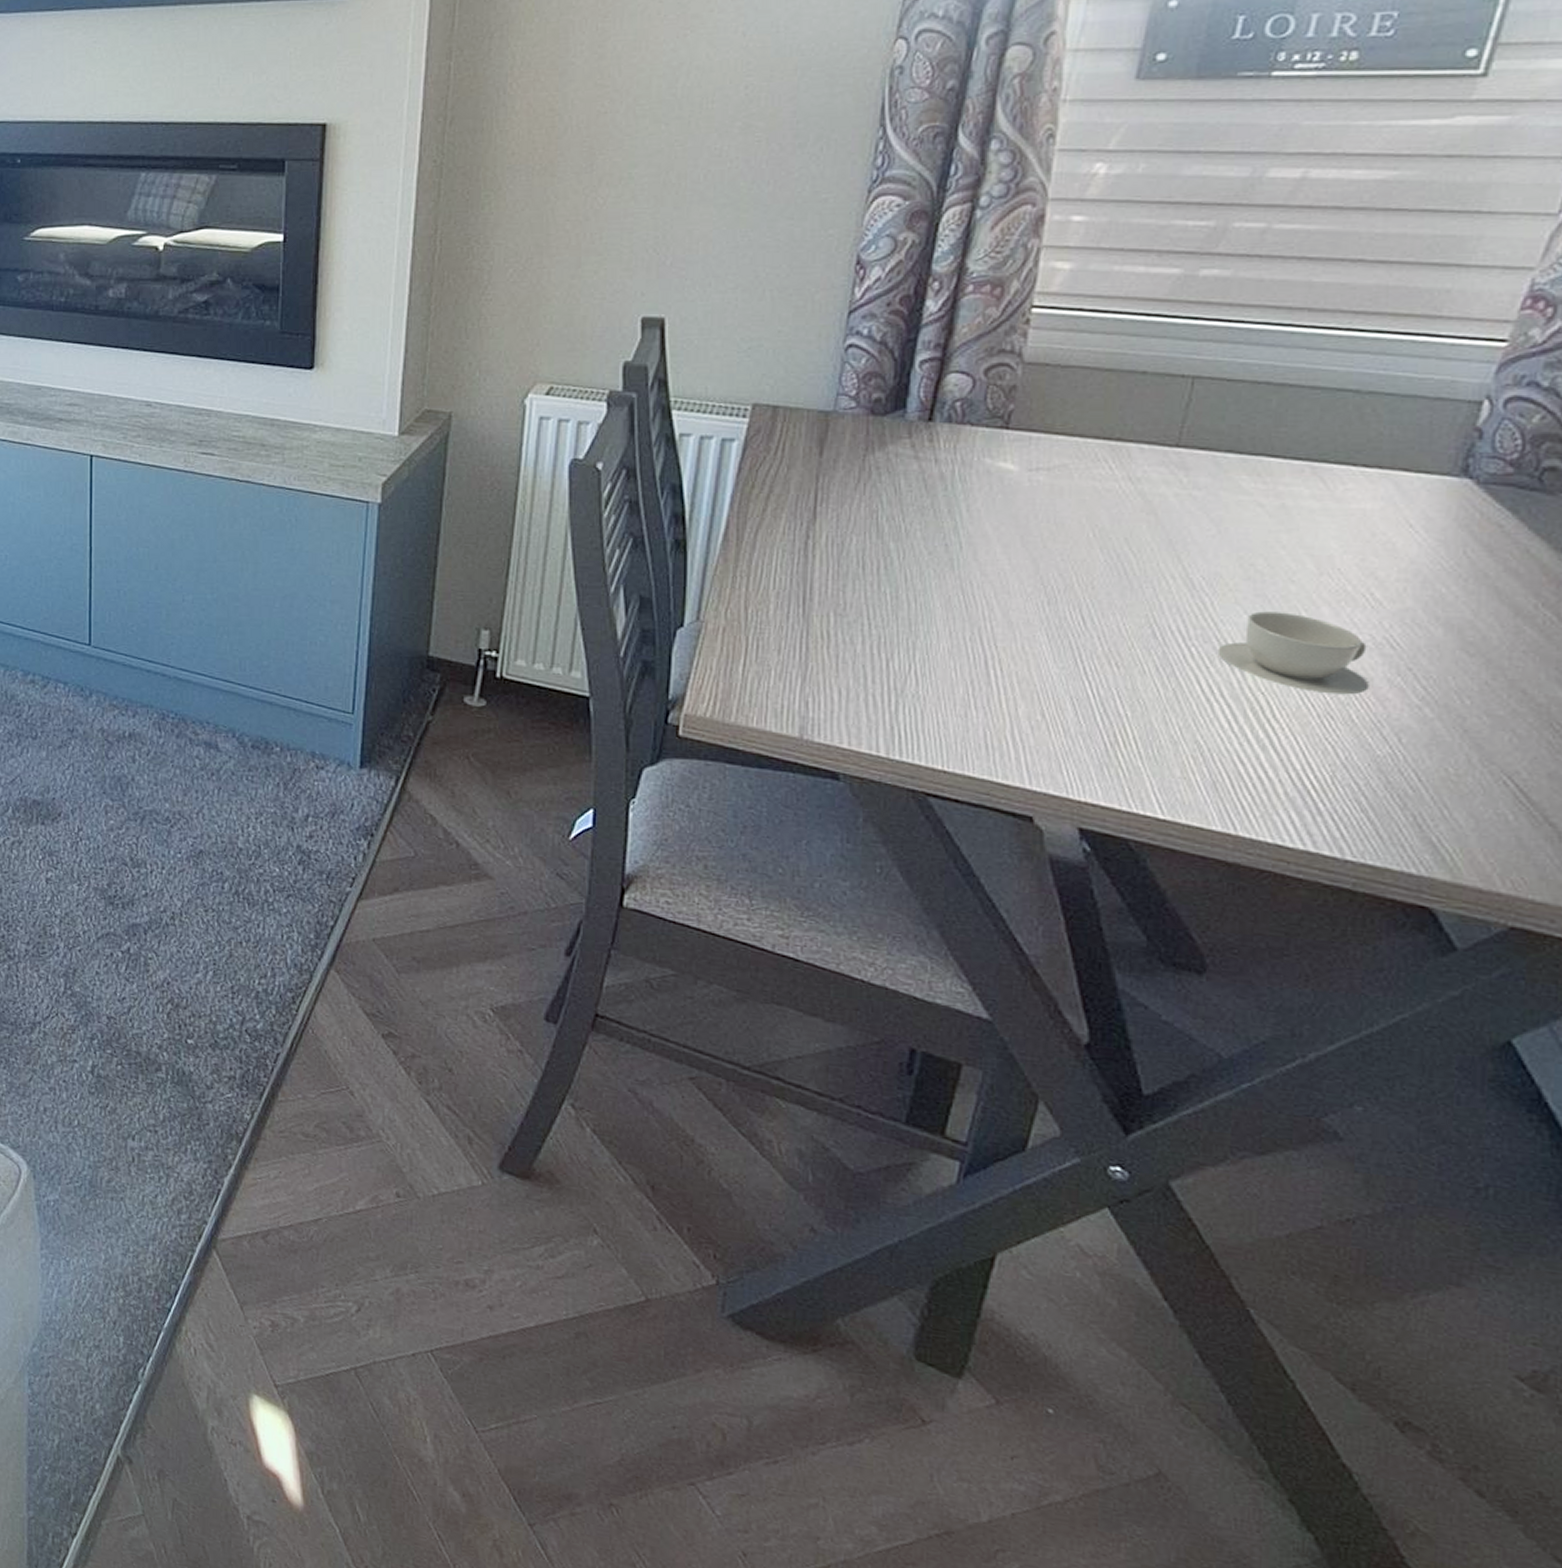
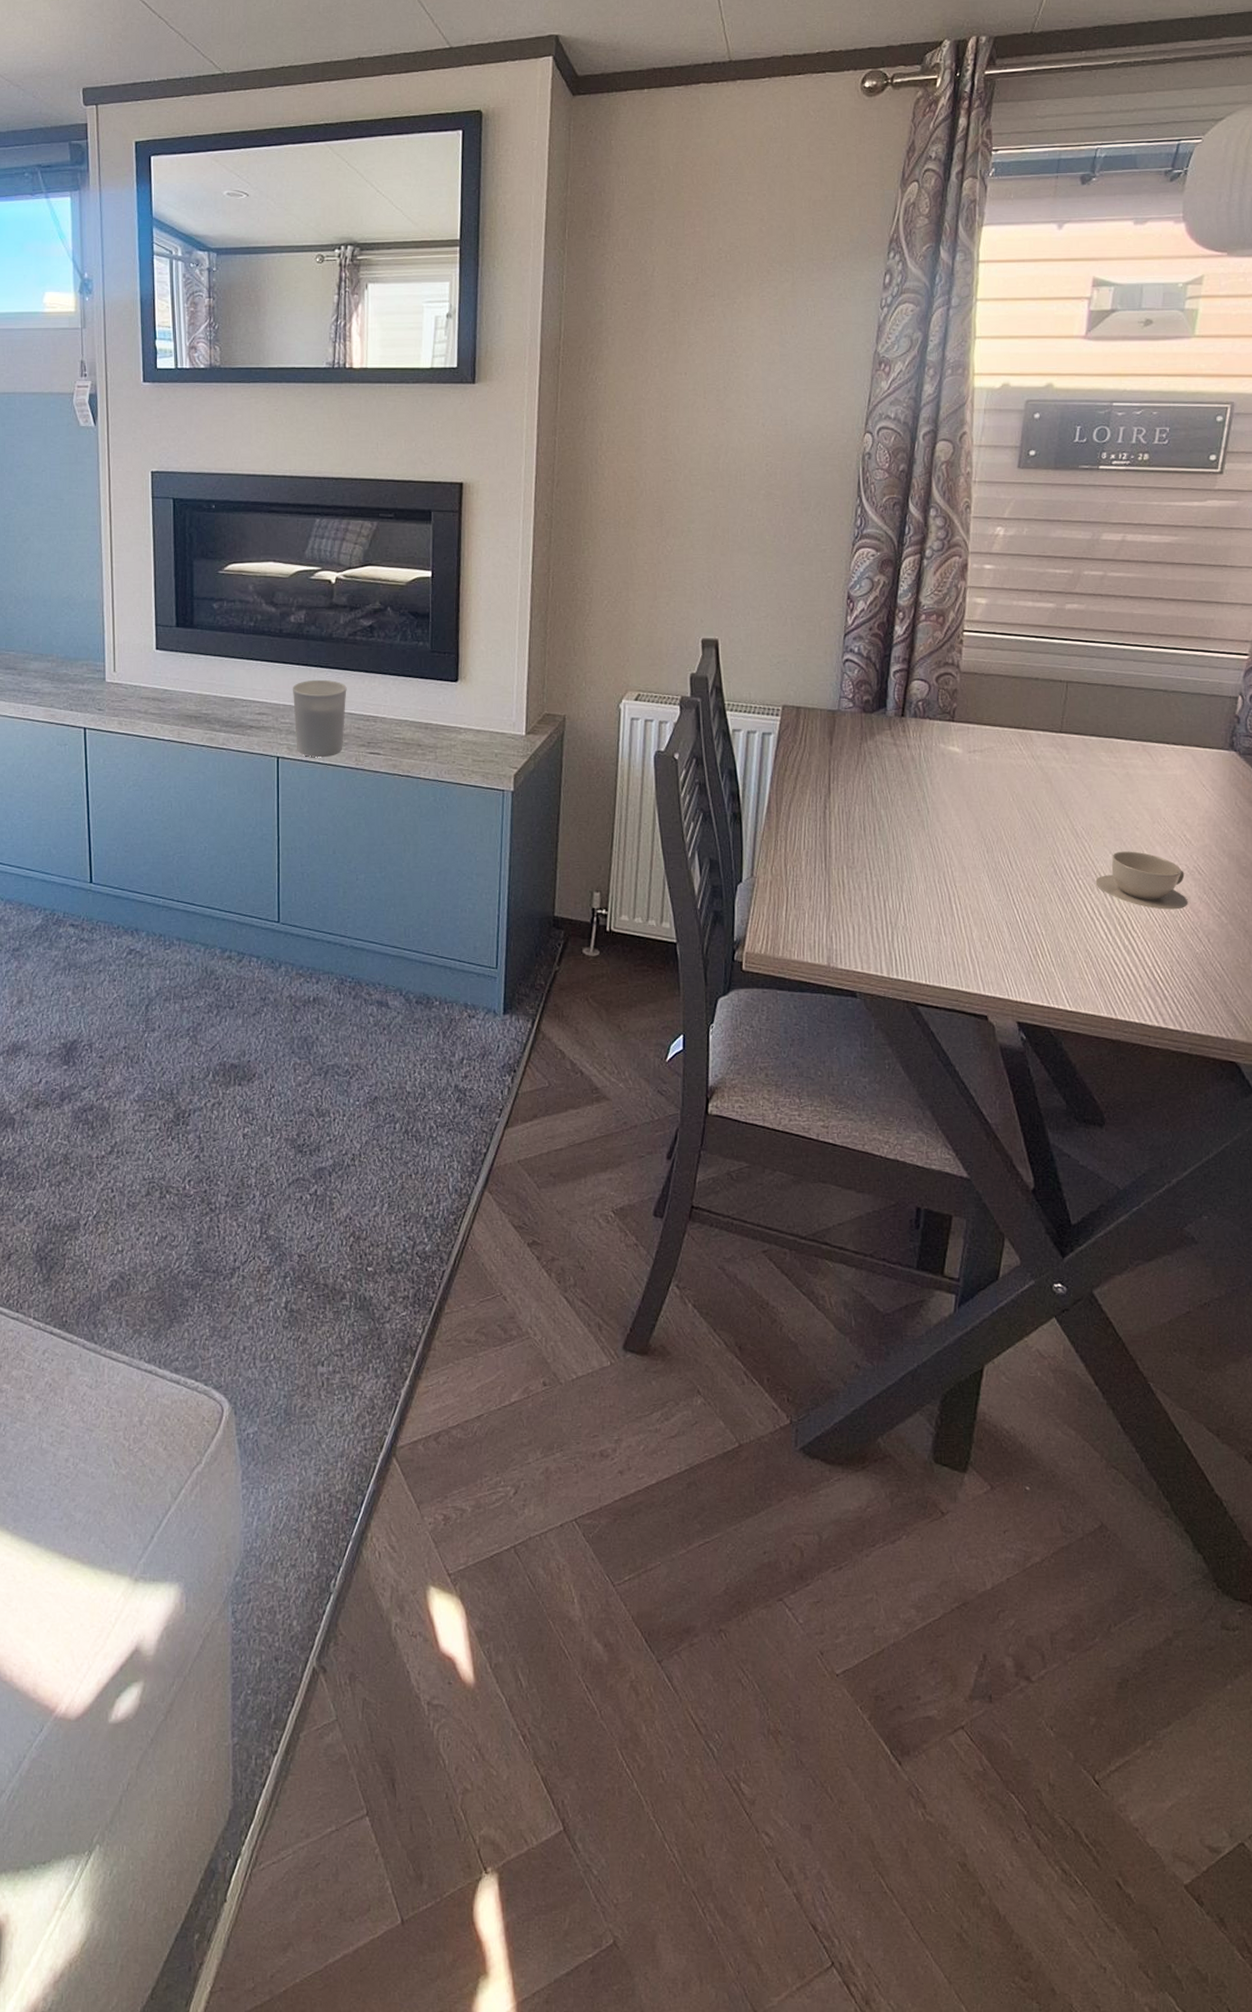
candle holder: none [109,365,175,458] -> present [292,679,347,758]

